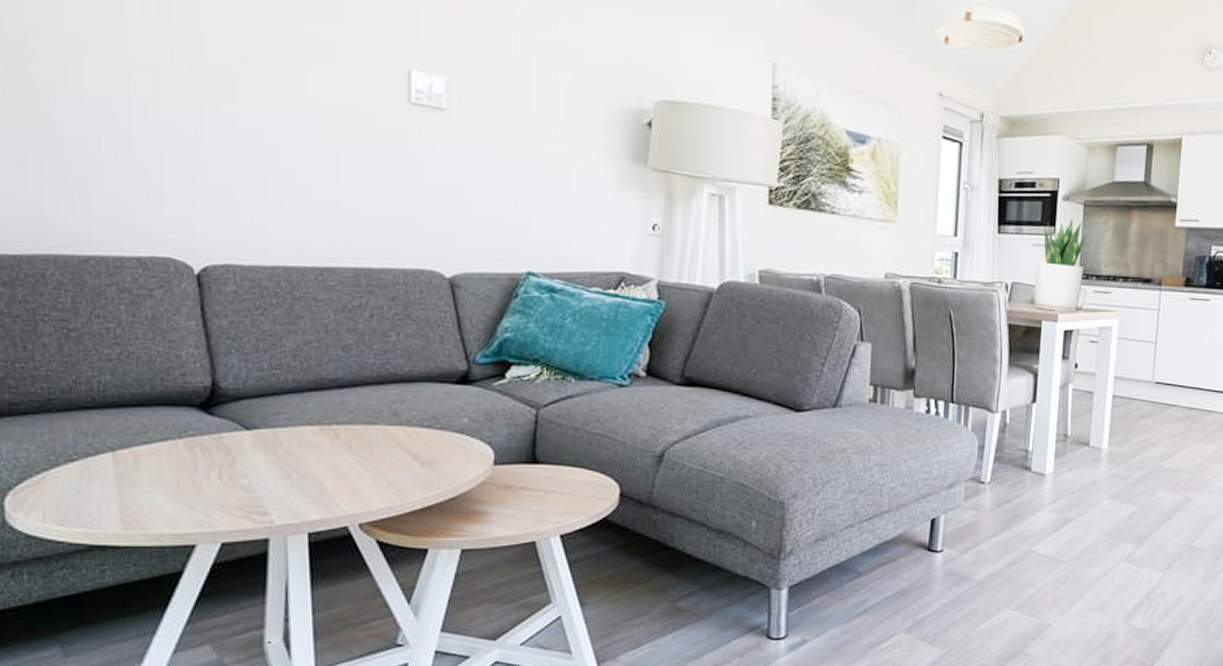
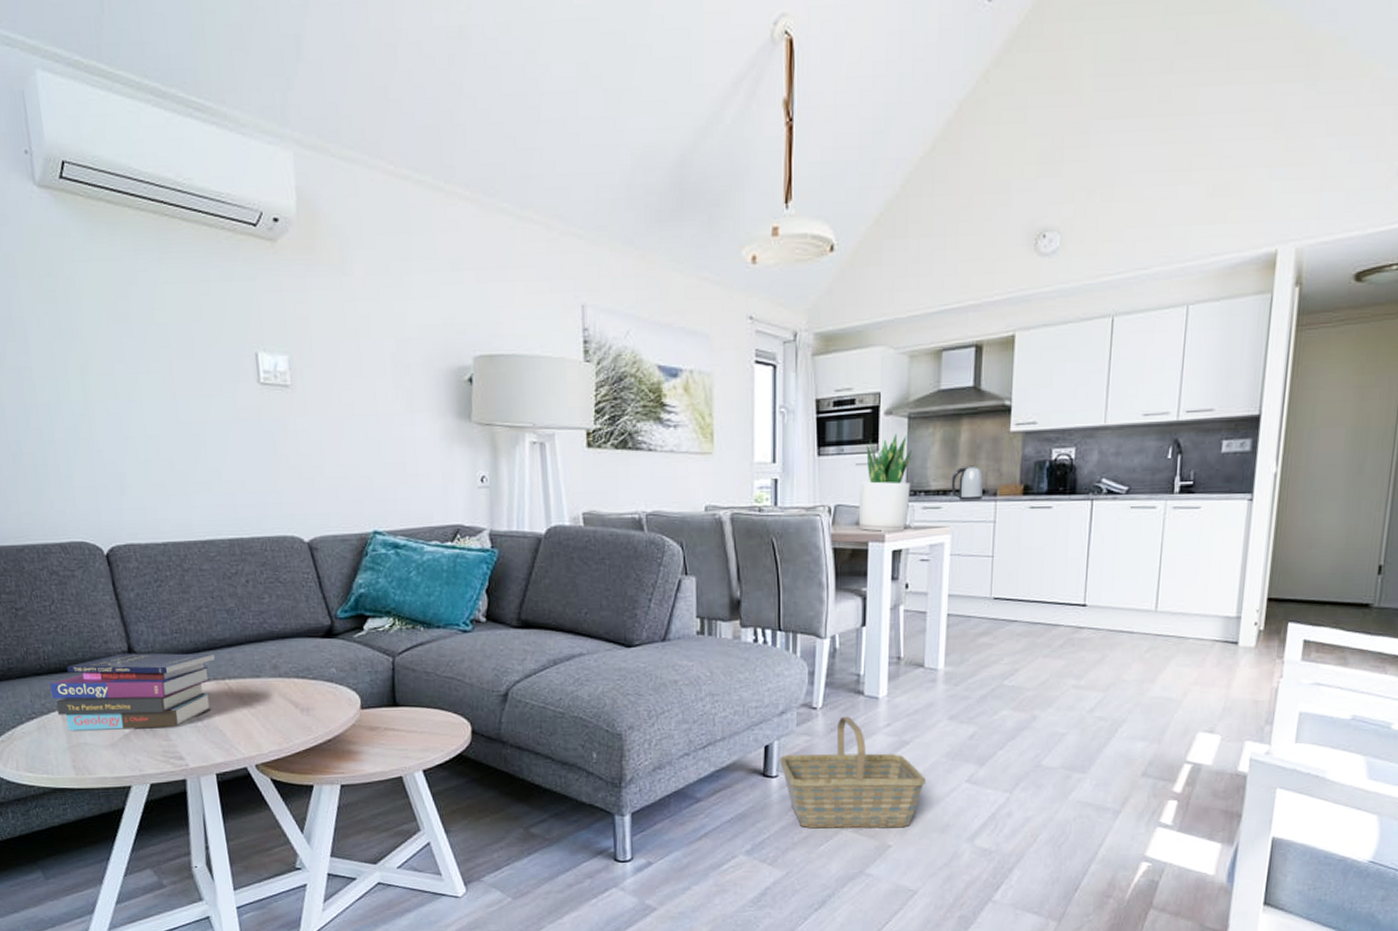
books: none [102,389,321,478] -> present [49,653,215,731]
basket: none [945,491,1088,607] -> present [780,716,927,829]
kettle: none [1120,255,1150,288] -> present [951,465,983,500]

